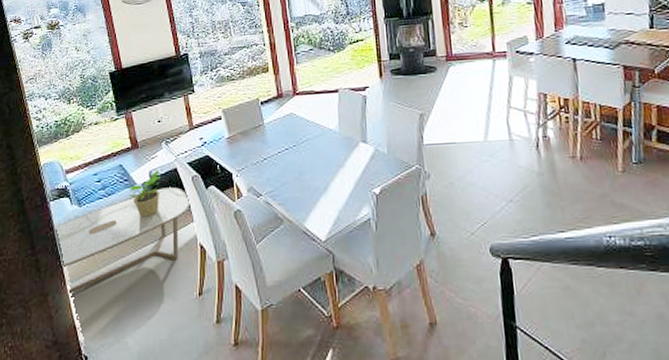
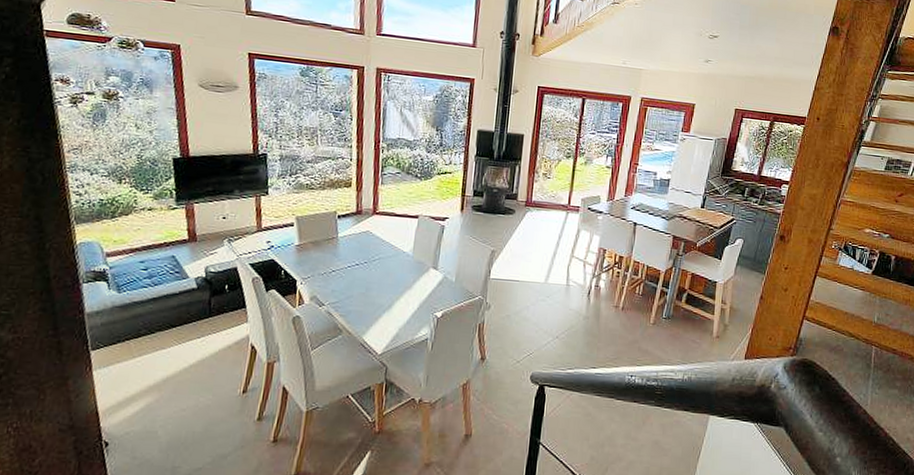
coffee table: present [56,187,191,296] -> none [87,285,248,382]
potted plant: present [128,171,160,217] -> none [179,267,217,312]

